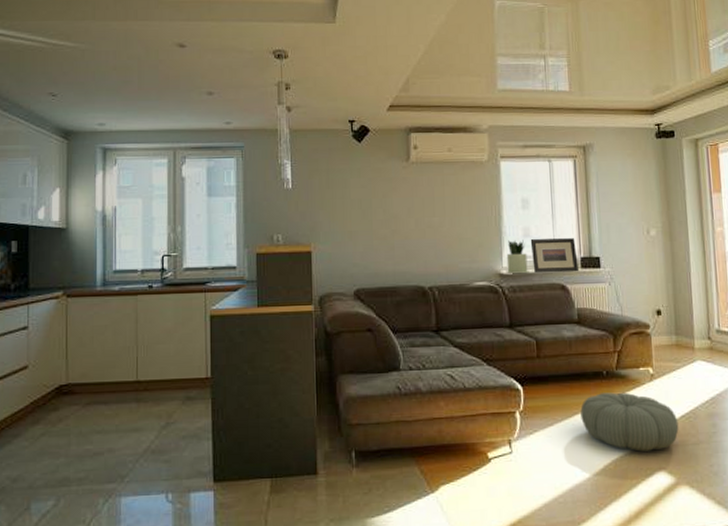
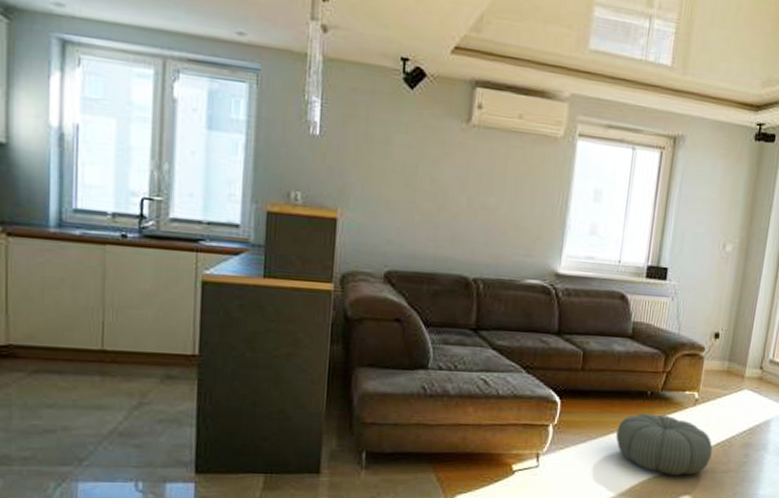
planter: present [506,240,529,274] -> none [563,236,590,277]
picture frame: present [530,238,579,274] -> none [594,237,645,282]

